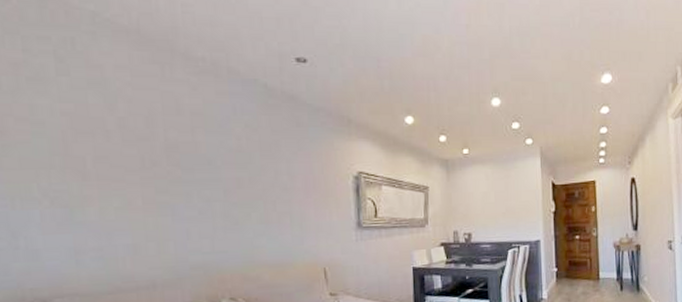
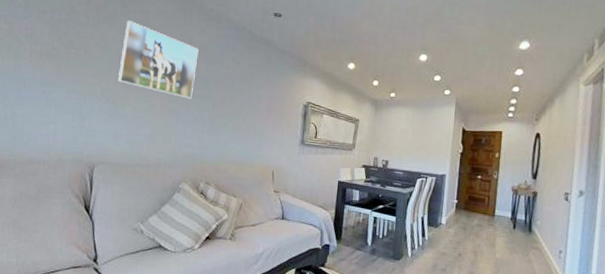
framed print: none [66,82,192,187] -> present [117,21,199,99]

